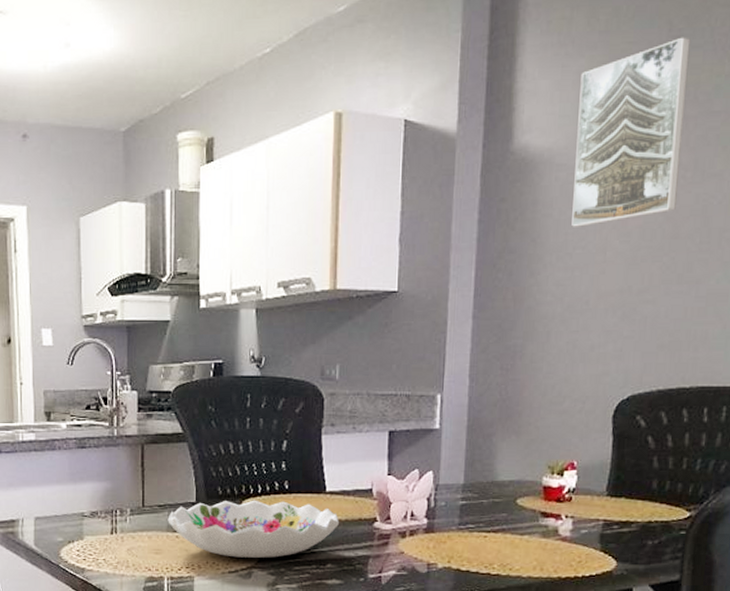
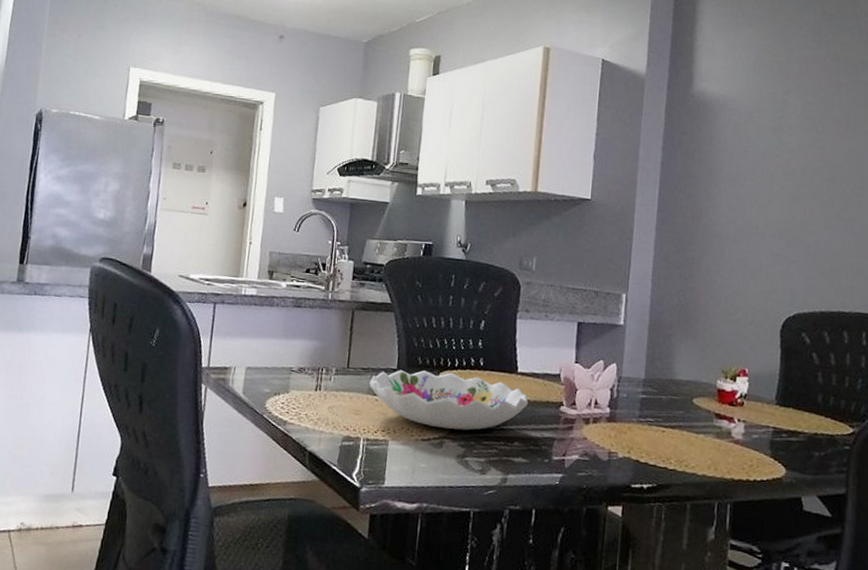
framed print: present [571,37,691,227] -> none [743,20,840,163]

